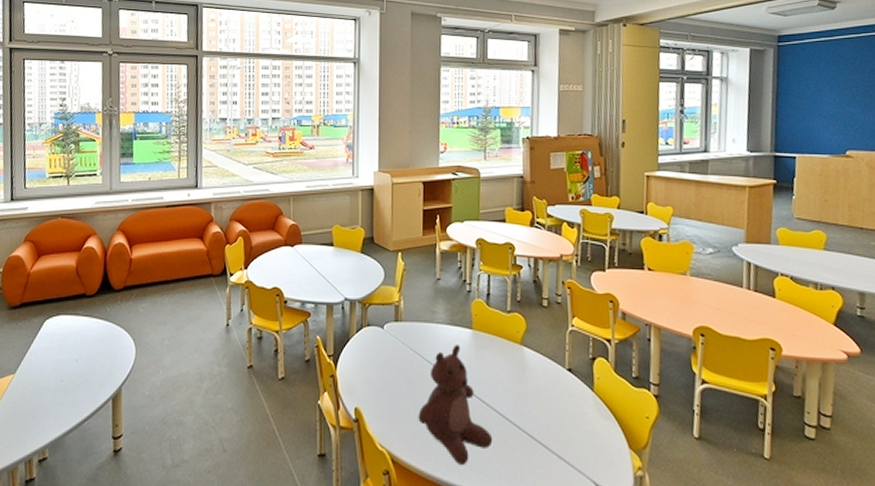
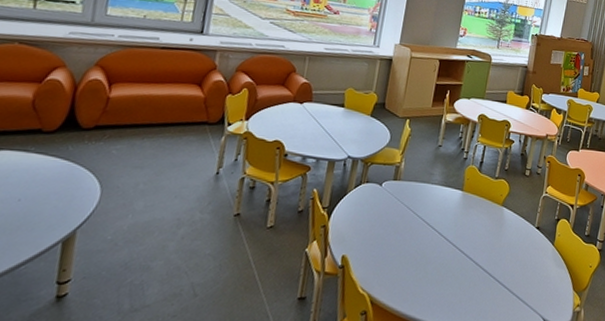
teddy bear: present [418,345,493,464] -> none [401,203,466,305]

